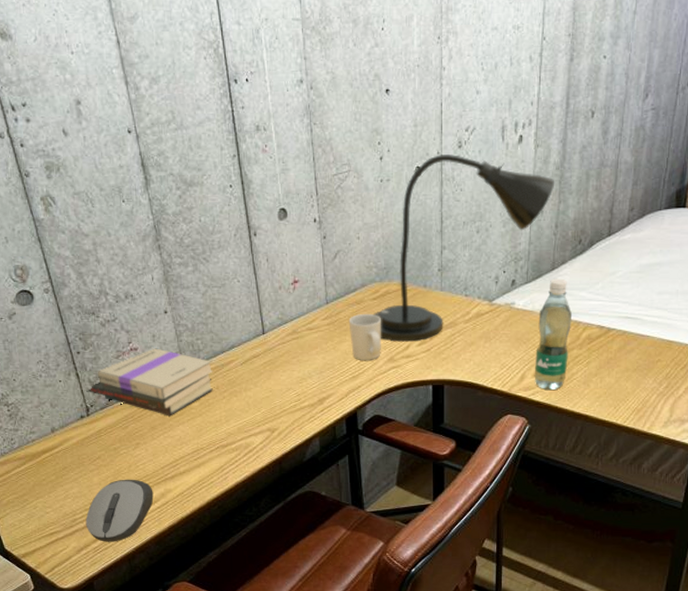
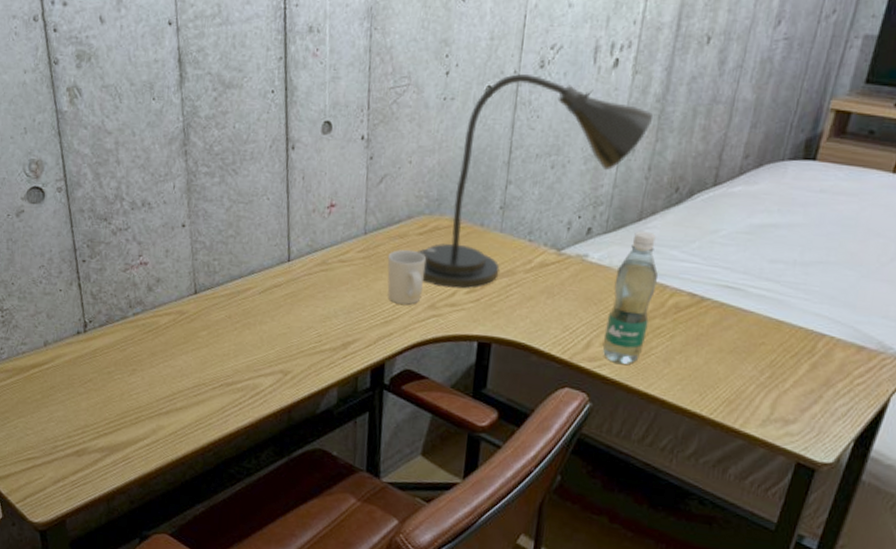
computer mouse: present [85,479,154,542] -> none [66,408,144,478]
books: present [86,347,213,416] -> none [87,263,228,343]

